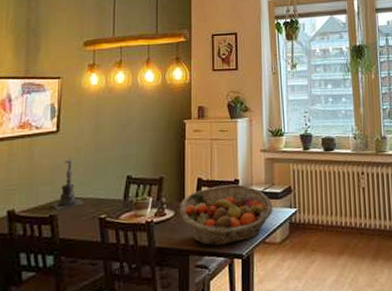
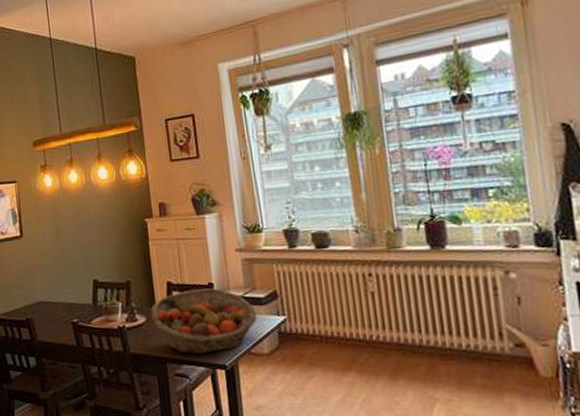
candle holder: present [51,157,85,210] -> none [26,261,57,314]

